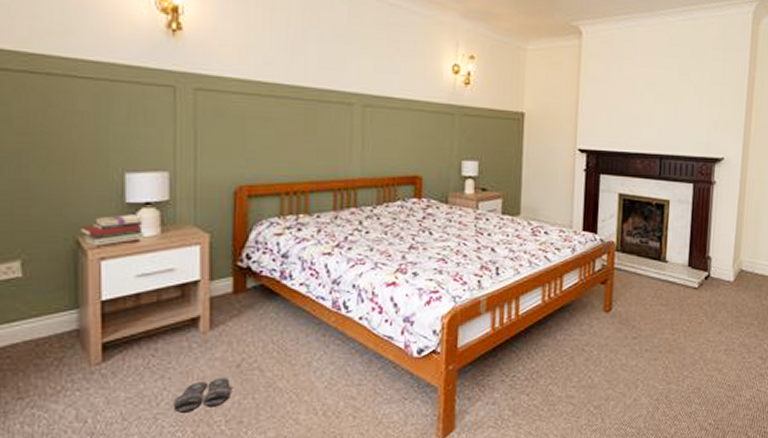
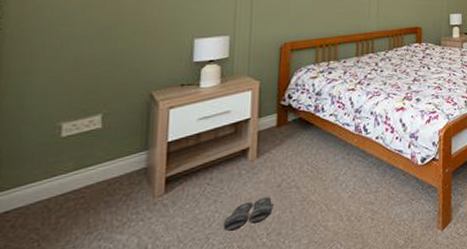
books: present [81,214,145,246] -> none [155,70,208,98]

